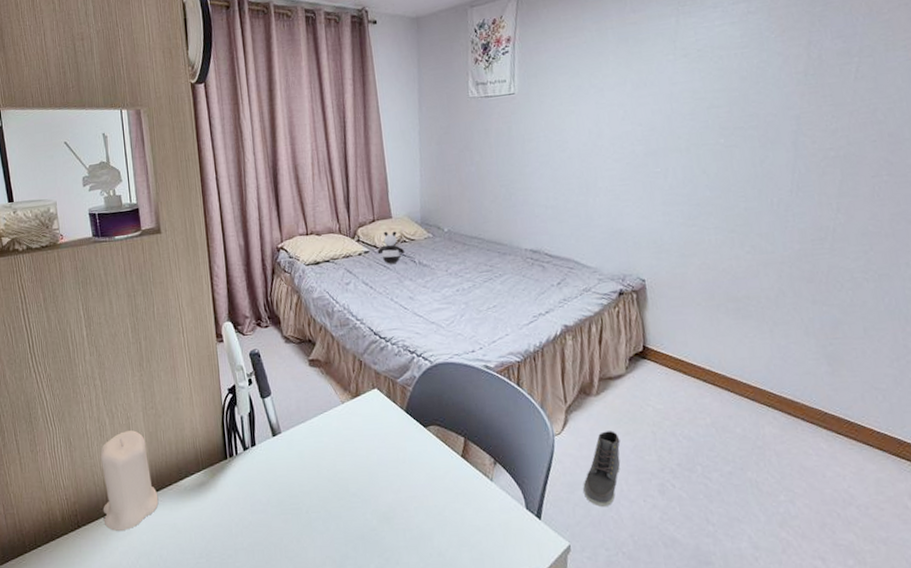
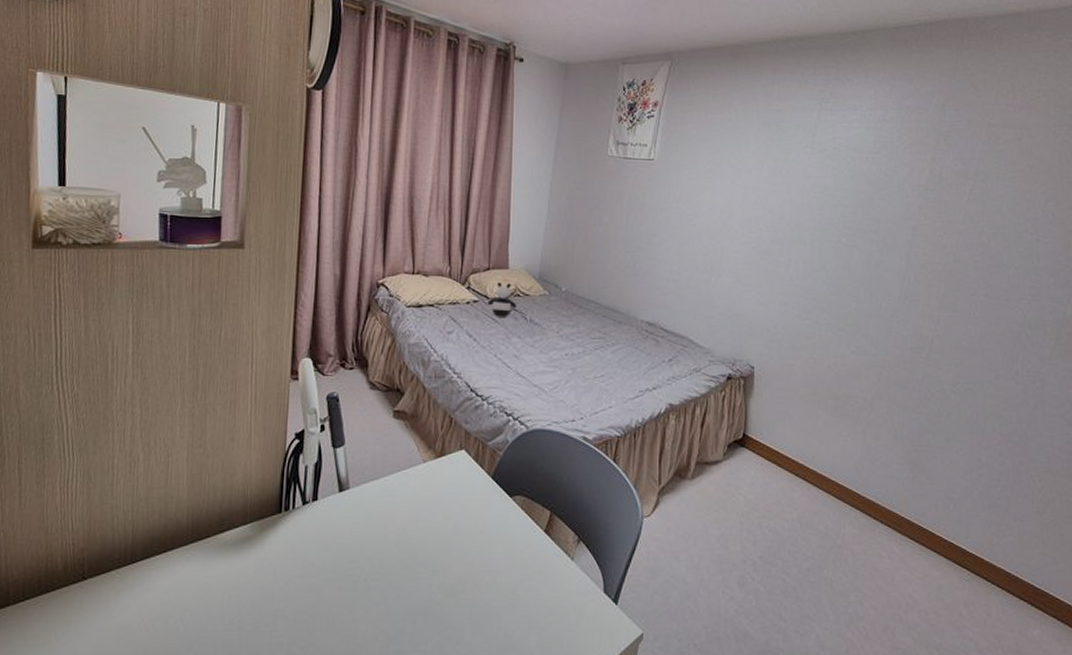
candle: present [100,430,159,532] -> none [117,470,191,588]
sneaker: present [583,431,621,508] -> none [665,517,708,596]

